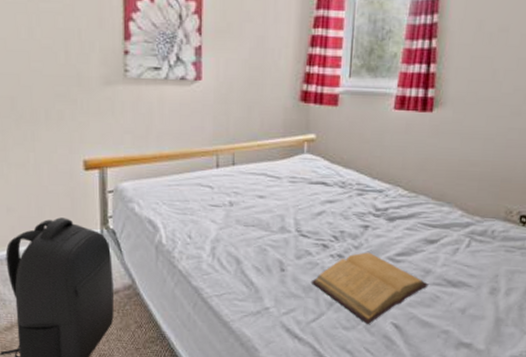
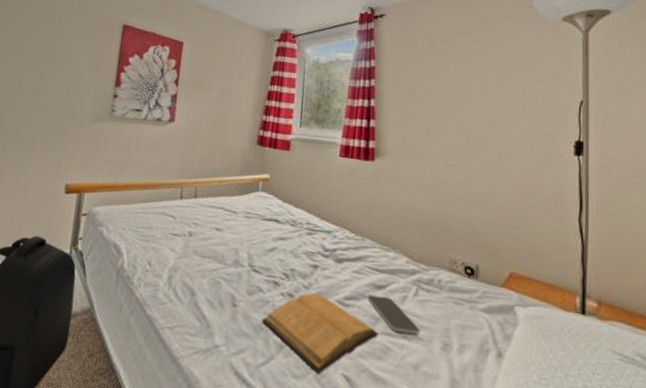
smartphone: none [419,249,470,282] -> present [367,294,420,334]

